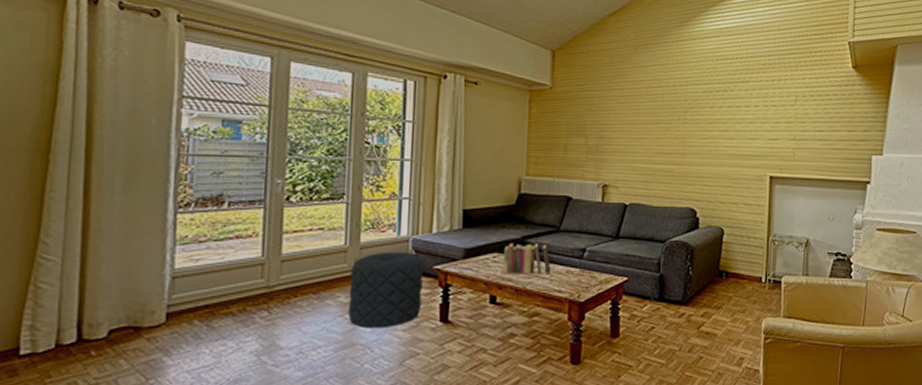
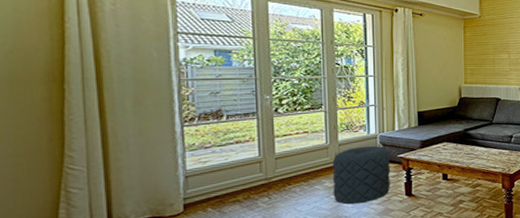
books: present [503,243,551,275] -> none [451,134,488,158]

